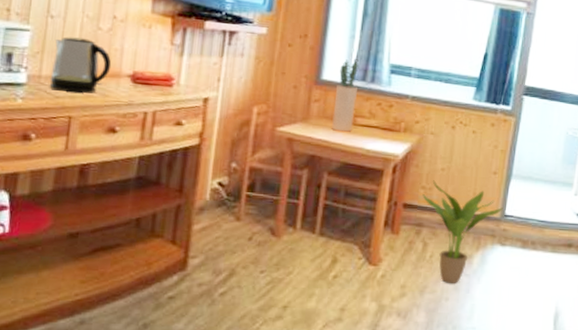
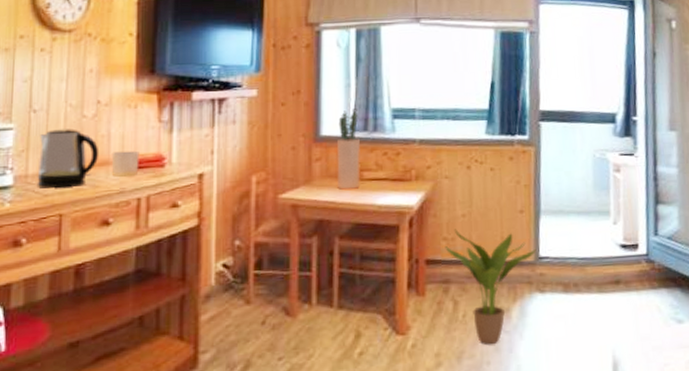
mug: none [121,66,150,91] -> present [111,150,139,177]

